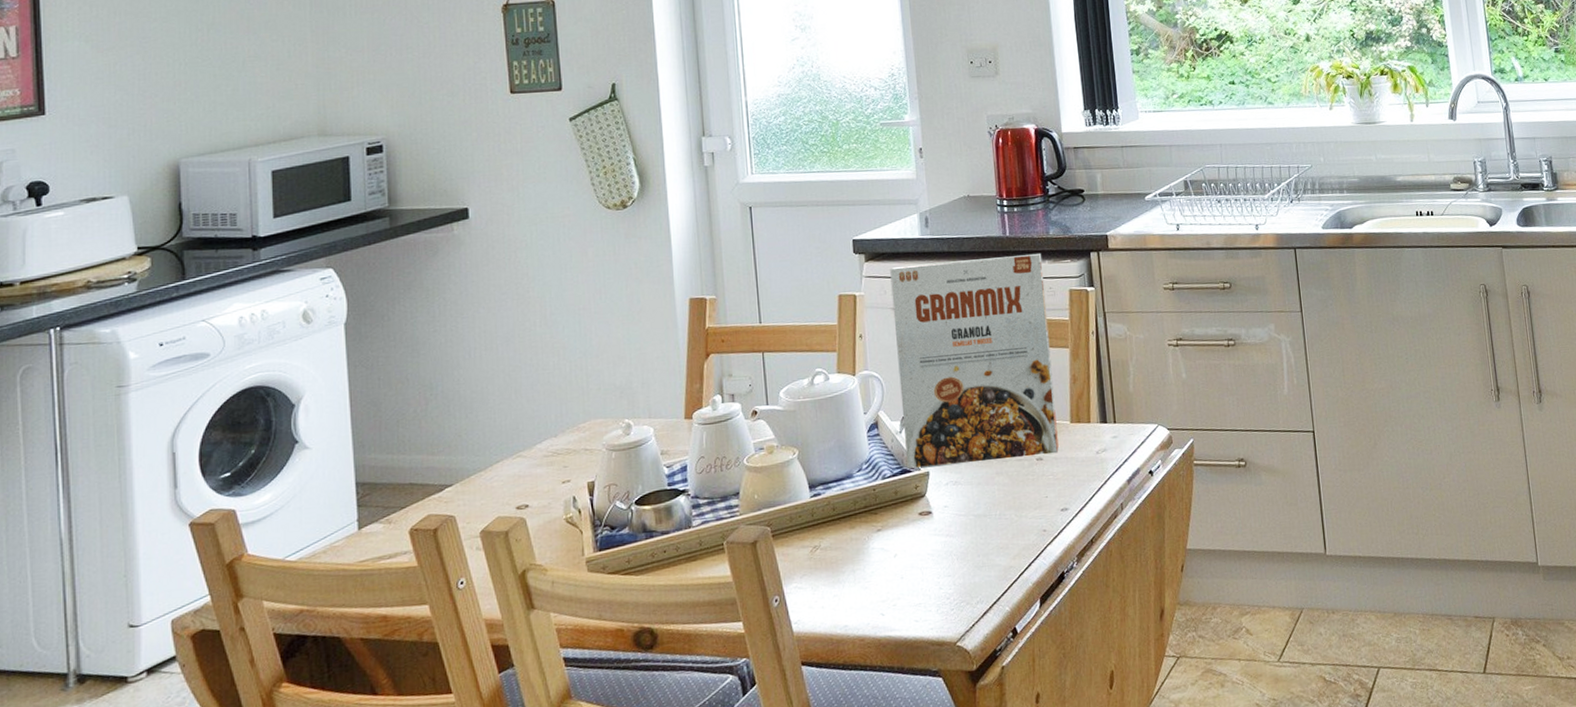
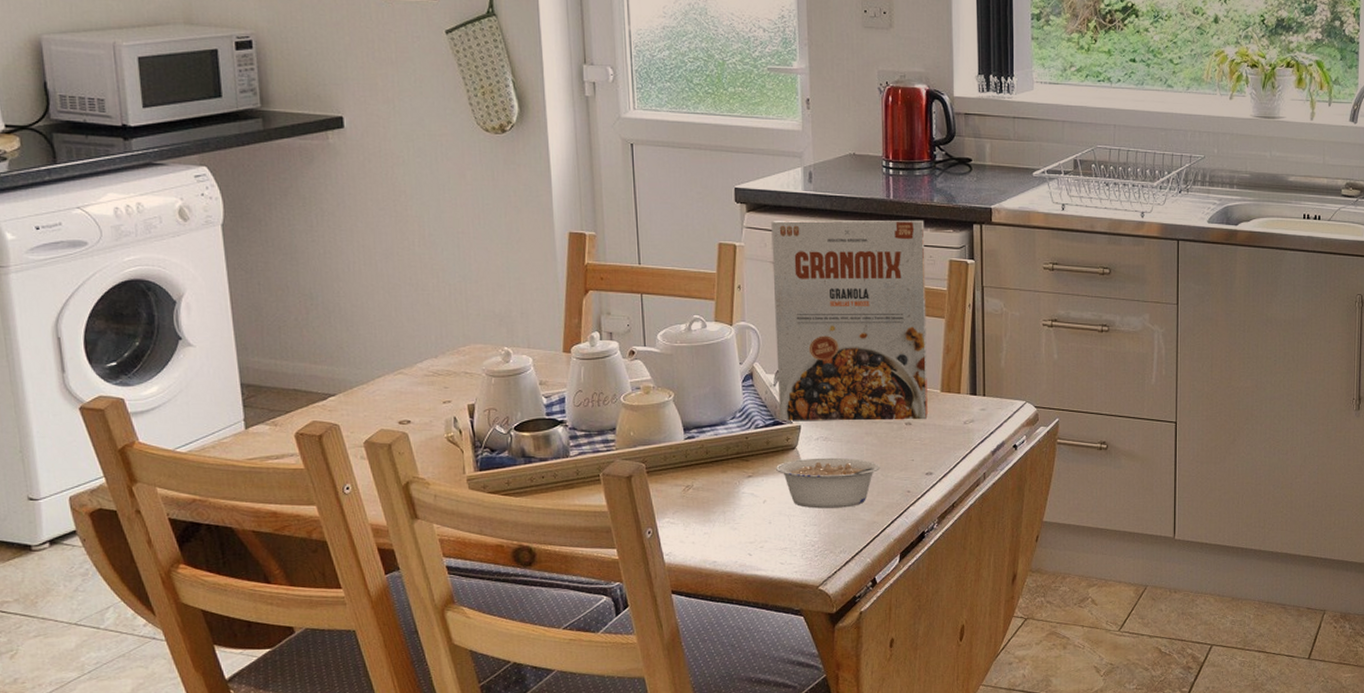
legume: none [906,501,1014,558] -> present [776,457,881,509]

